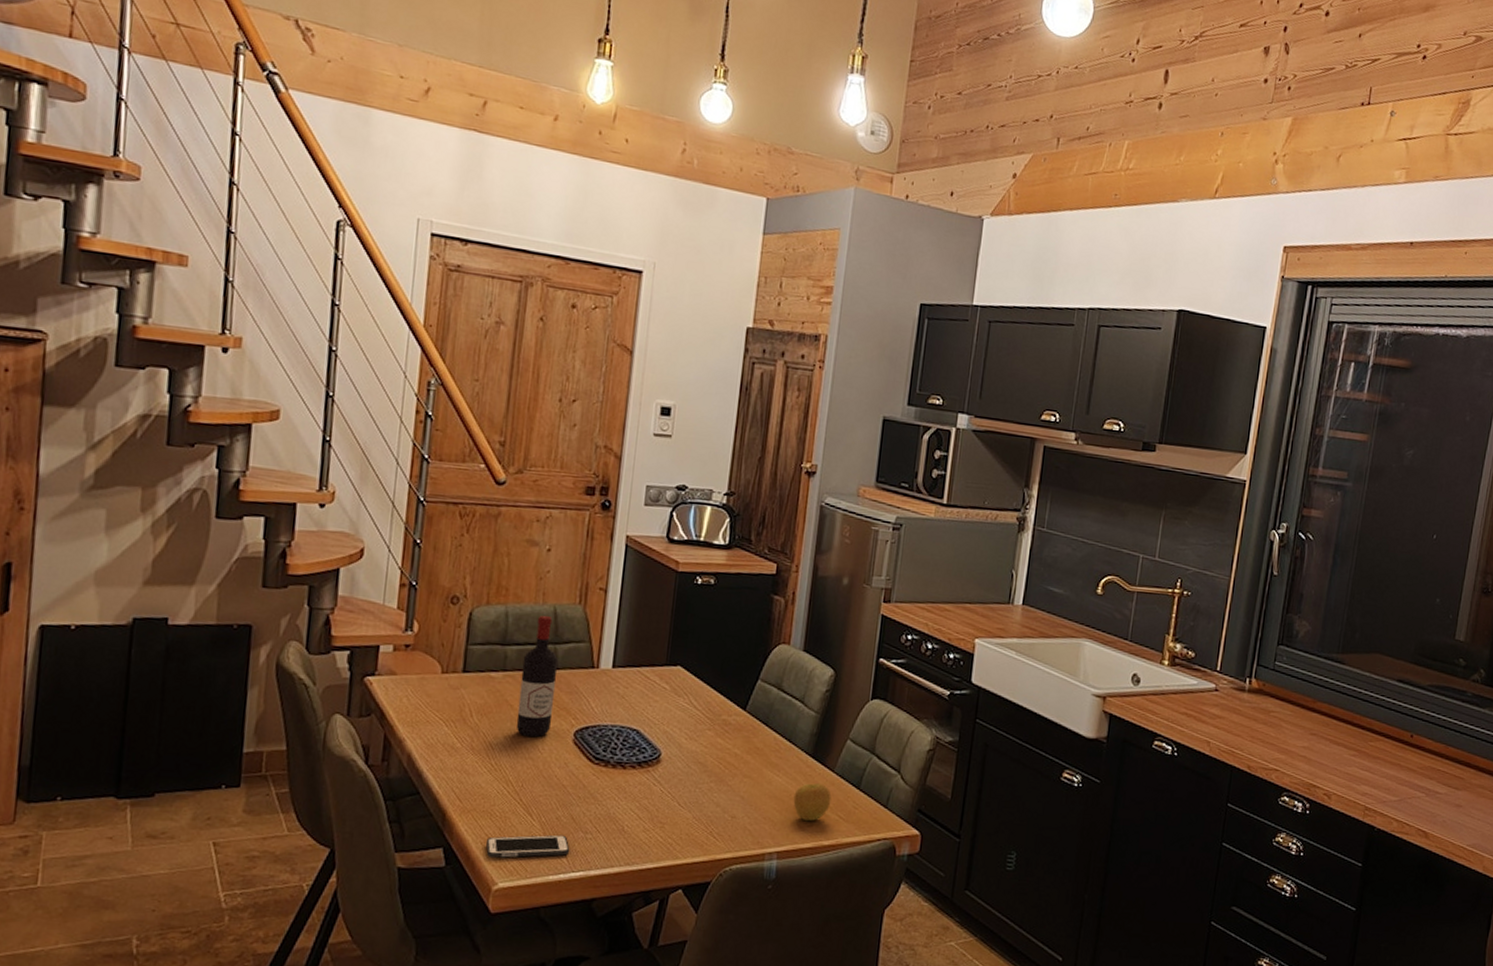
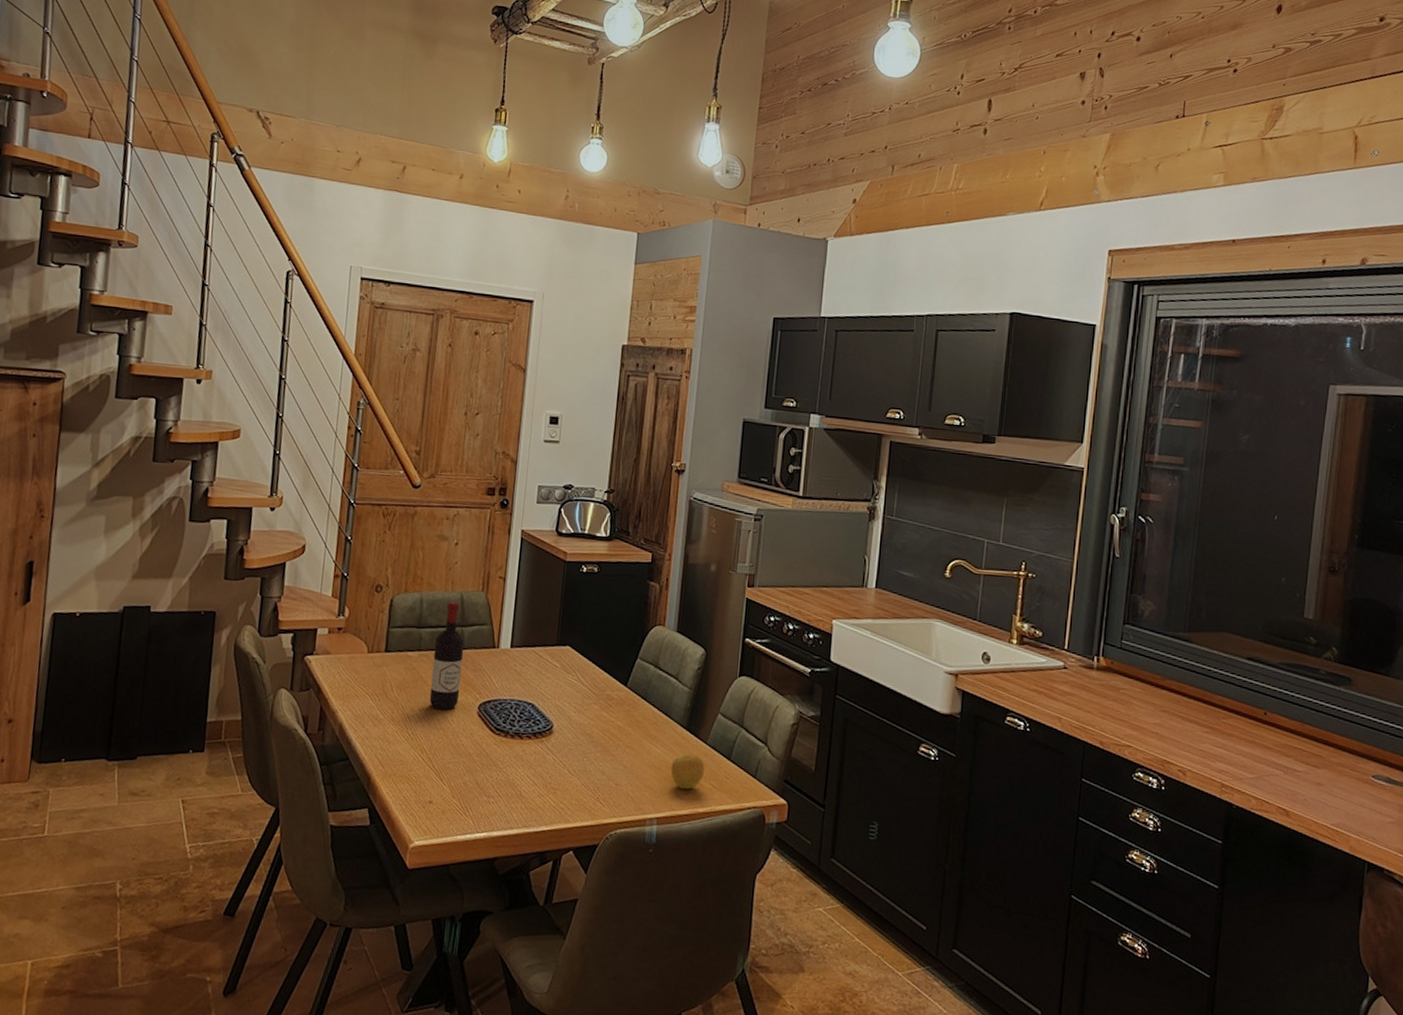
cell phone: present [485,834,570,858] -> none [403,798,476,819]

